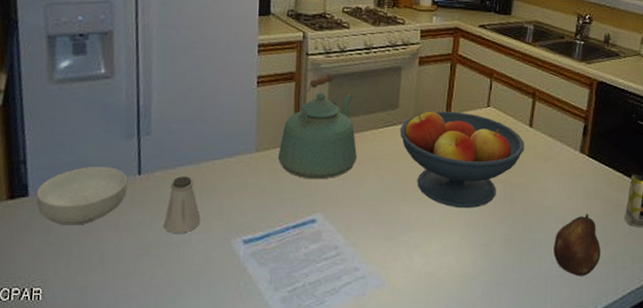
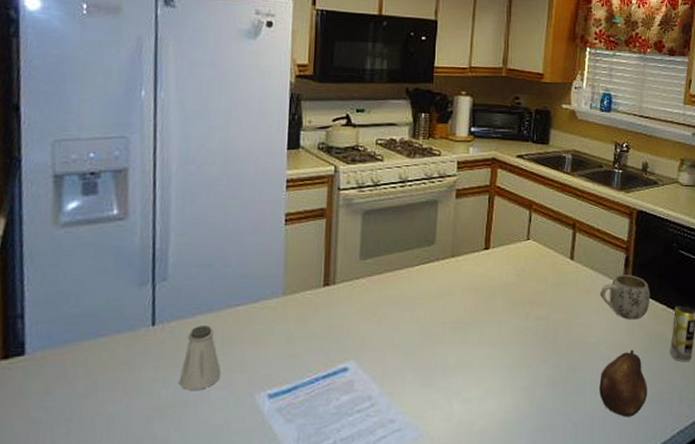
cereal bowl: present [36,166,128,225] -> none [34,317,140,386]
kettle: present [277,73,357,180] -> none [306,209,392,324]
fruit bowl: present [400,111,524,209] -> none [437,246,566,349]
mug: none [557,142,608,186] -> present [599,274,651,320]

